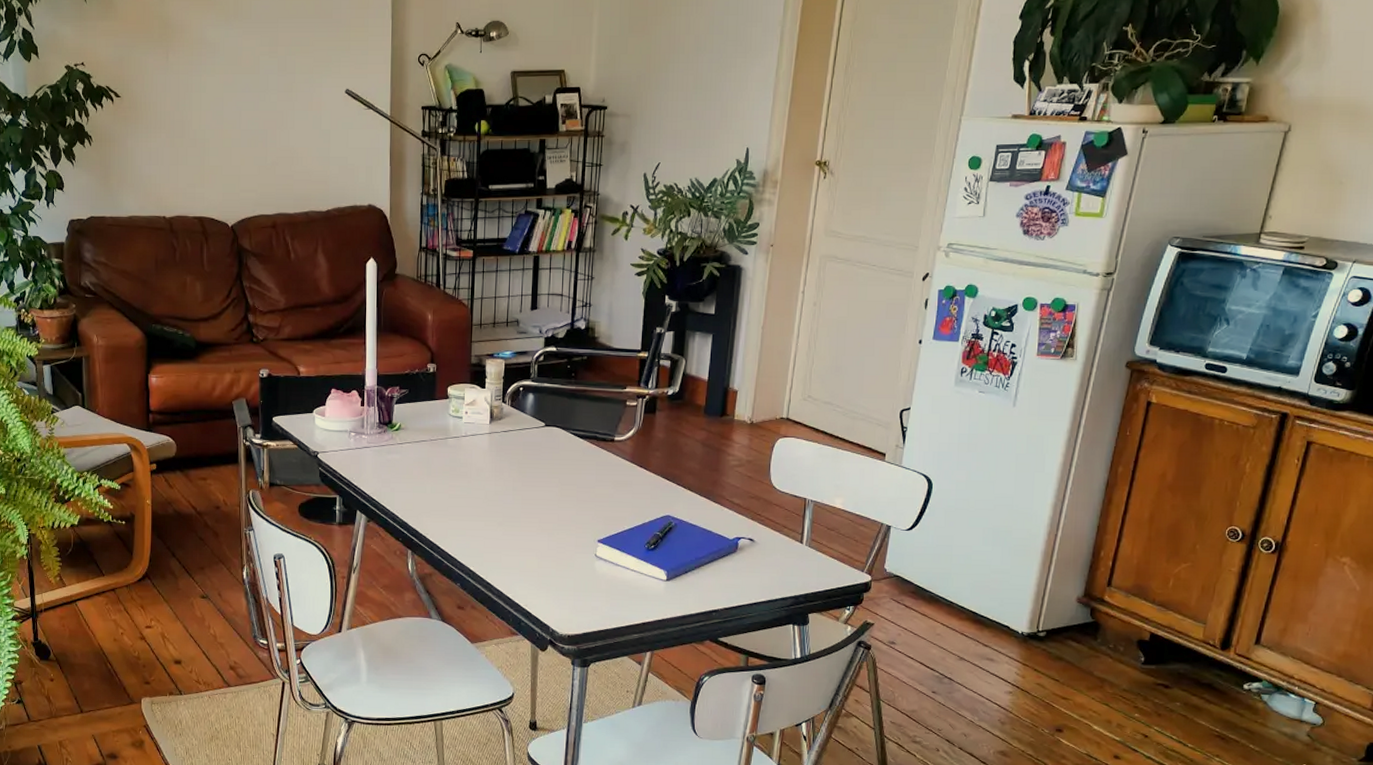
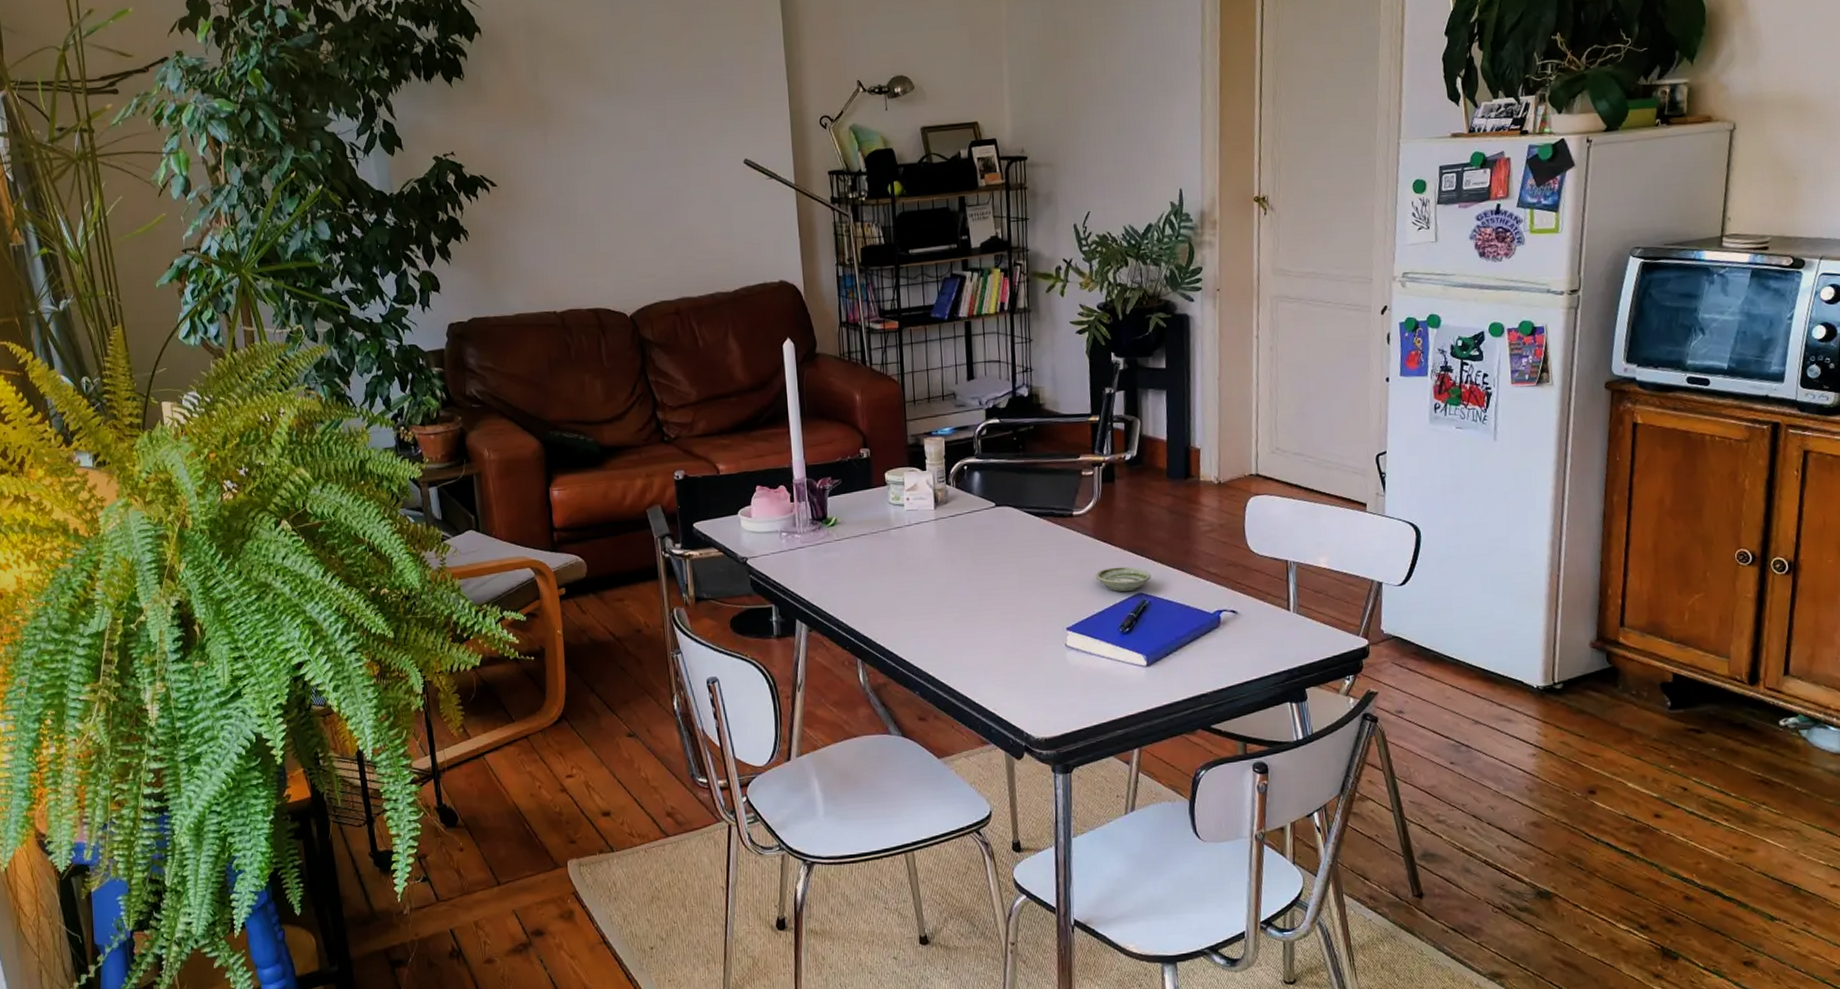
saucer: none [628,490,680,513] -> present [1095,566,1151,592]

